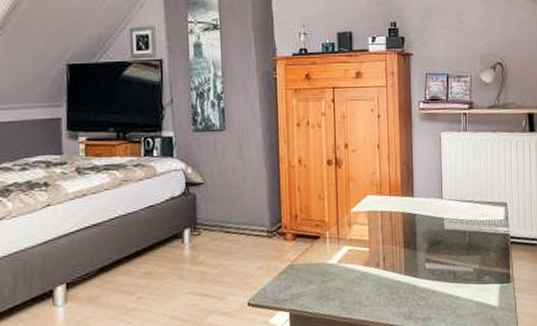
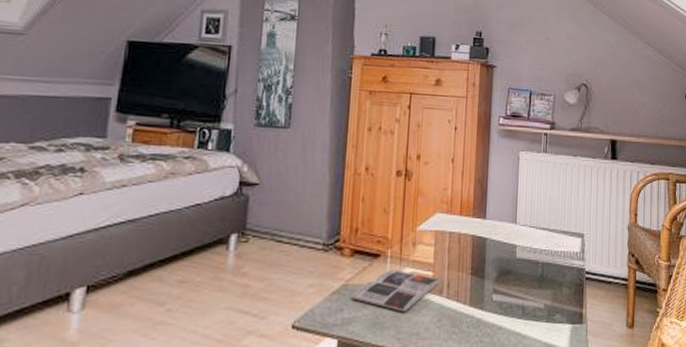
magazine: none [297,248,377,285] -> present [350,269,441,313]

